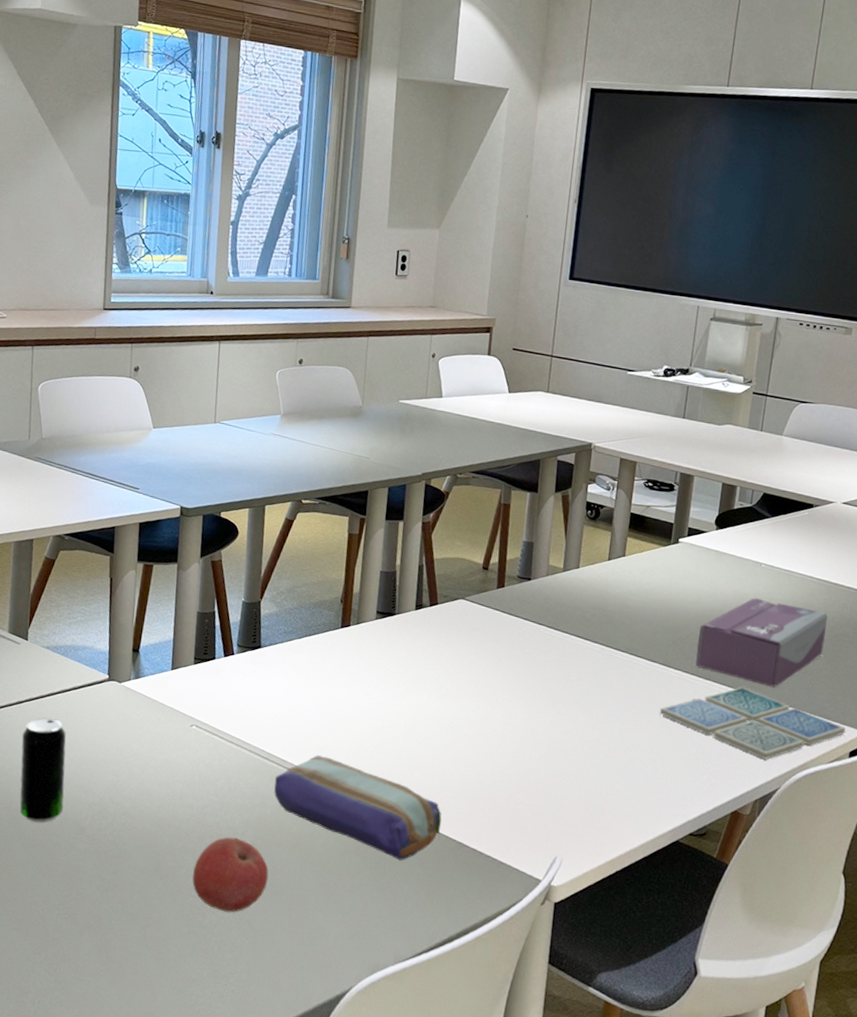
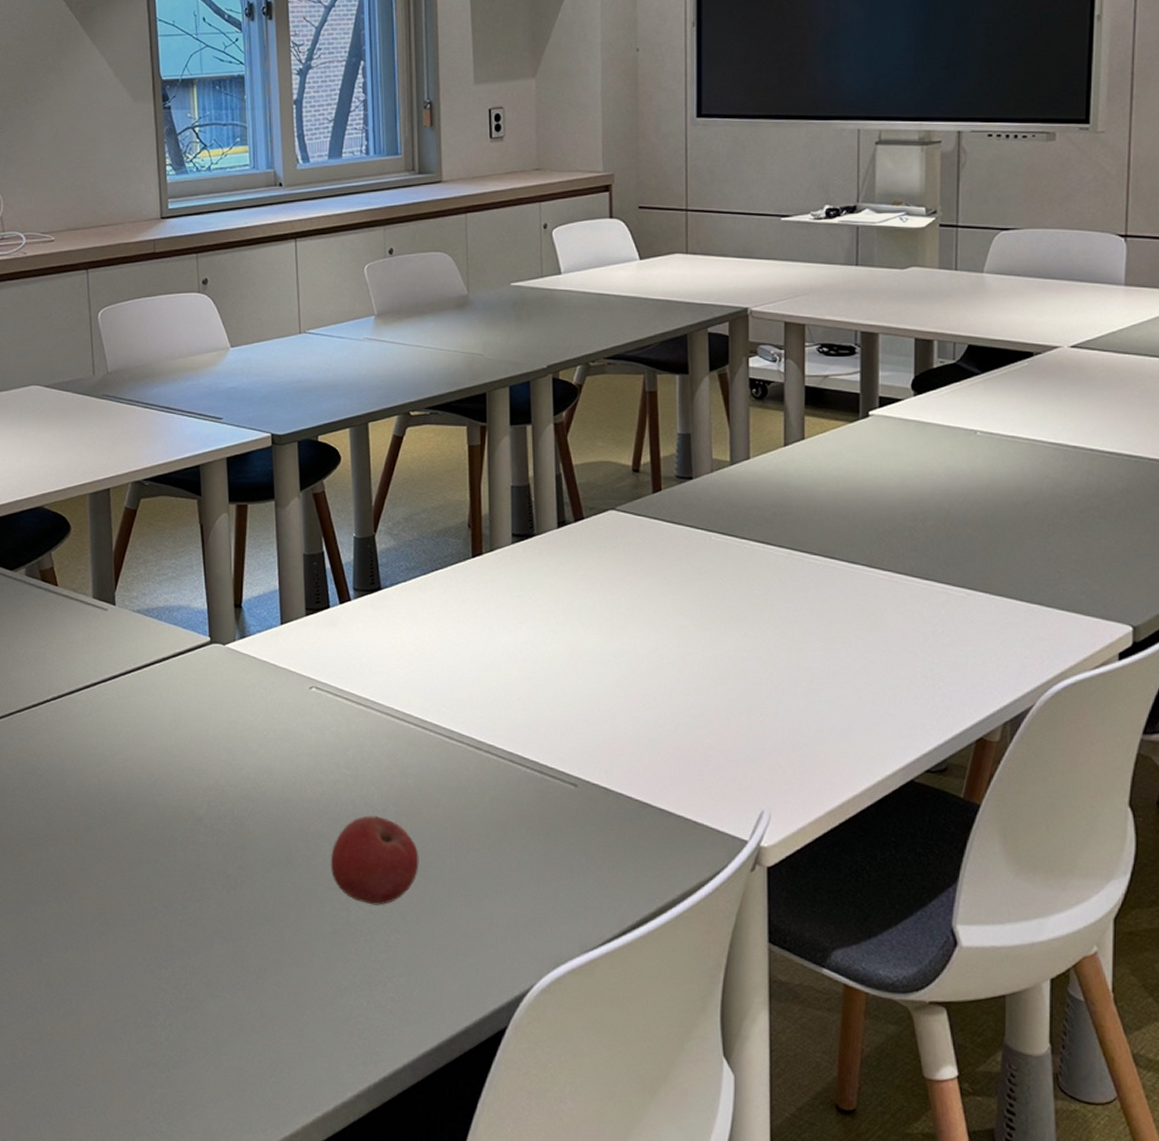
beverage can: present [19,717,66,823] -> none [120,693,176,815]
pencil case: present [274,755,442,861] -> none [414,710,618,829]
drink coaster: present [660,686,846,759] -> none [871,584,1110,671]
tissue box: present [695,598,828,687] -> none [907,474,1070,581]

